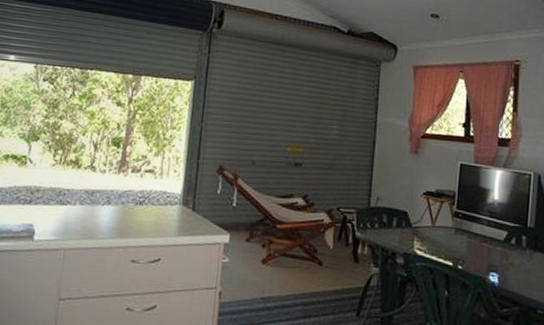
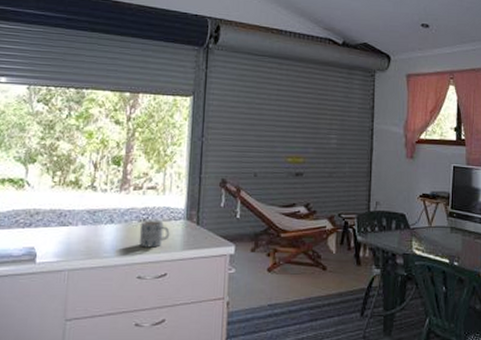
mug: none [134,203,166,232] -> present [138,220,170,248]

